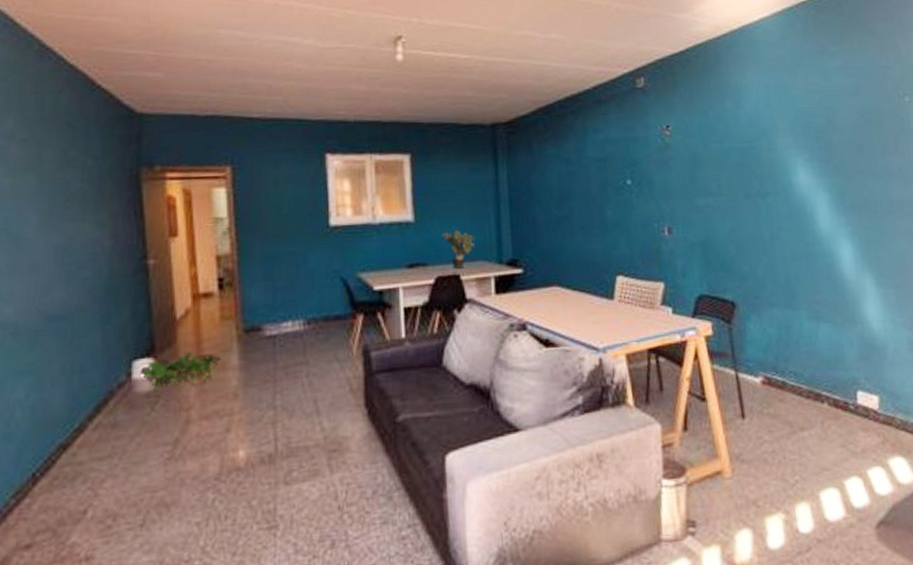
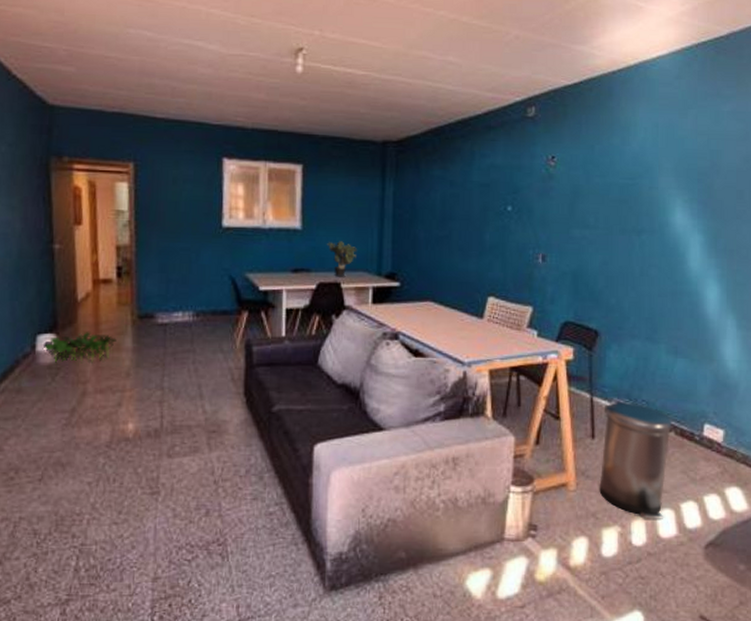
pedal bin: none [751,374,829,502] -> present [599,401,672,519]

